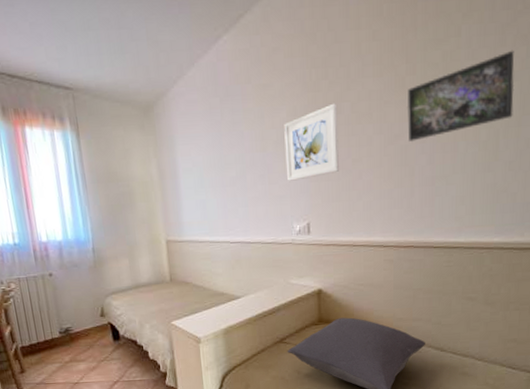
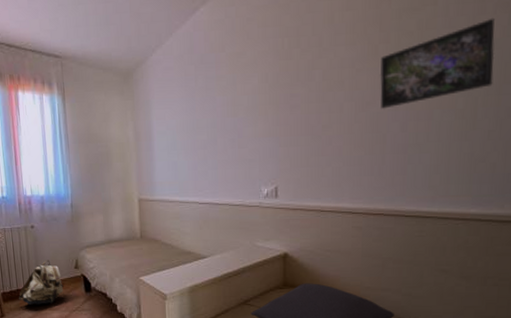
backpack: none [39,309,90,358] -> present [18,260,64,305]
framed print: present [284,103,340,181] -> none [255,71,310,146]

